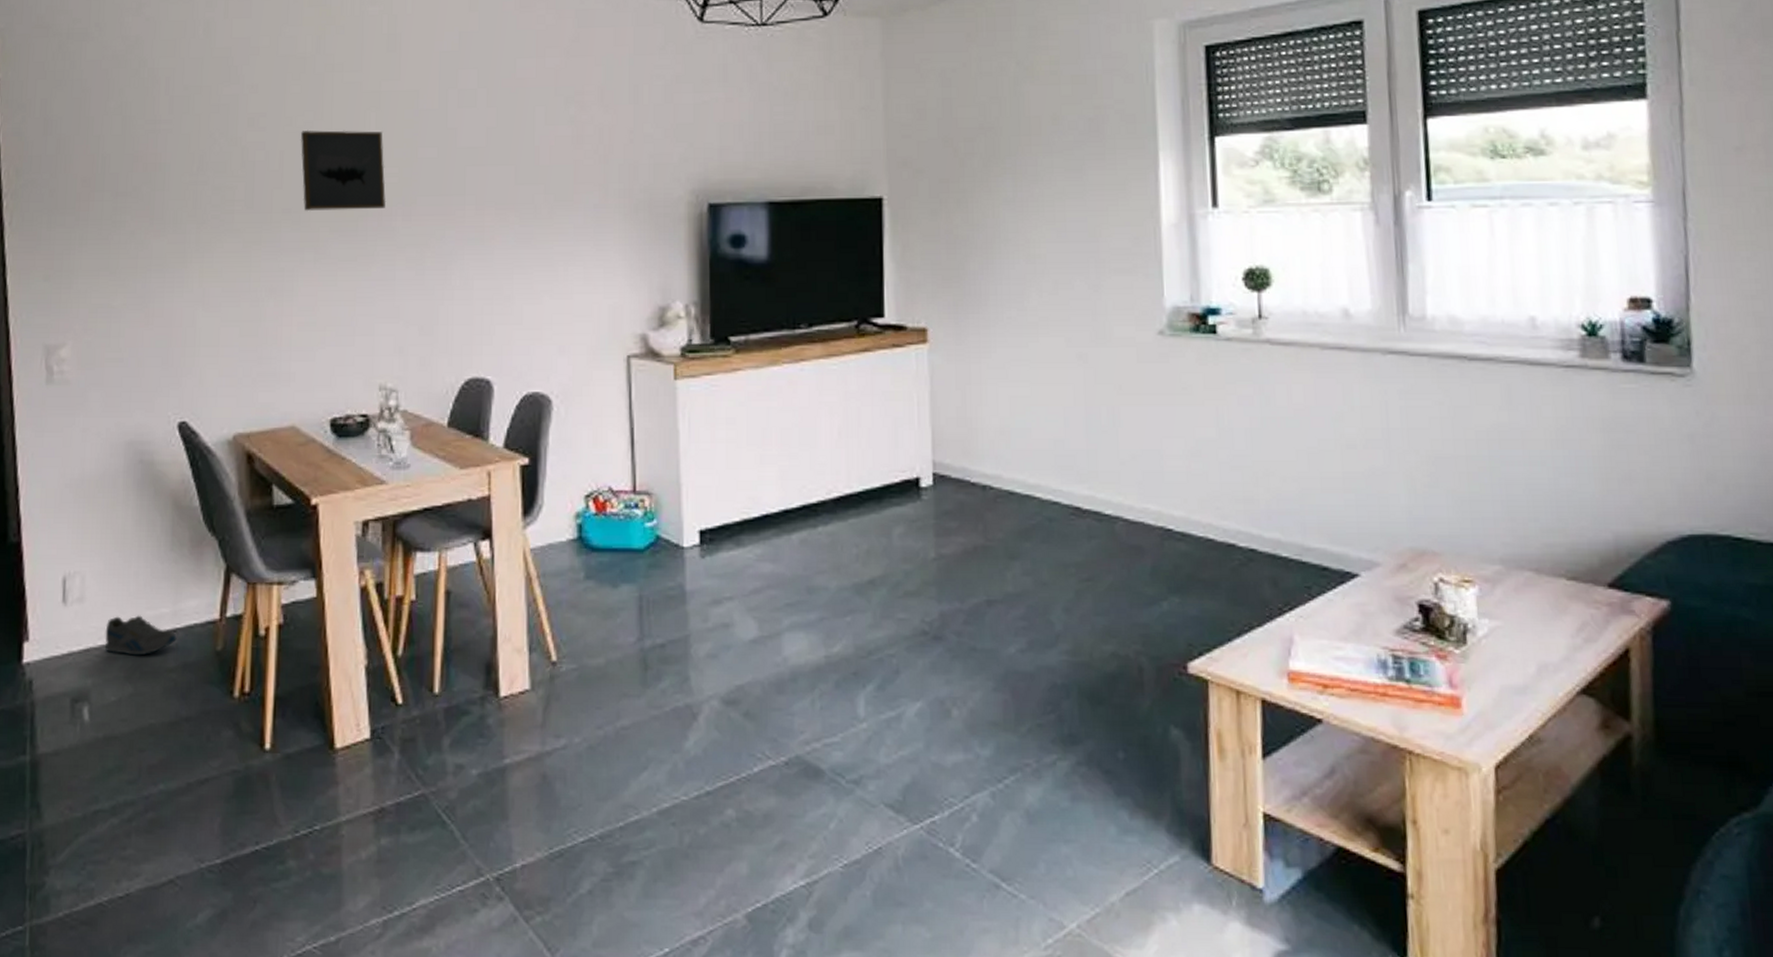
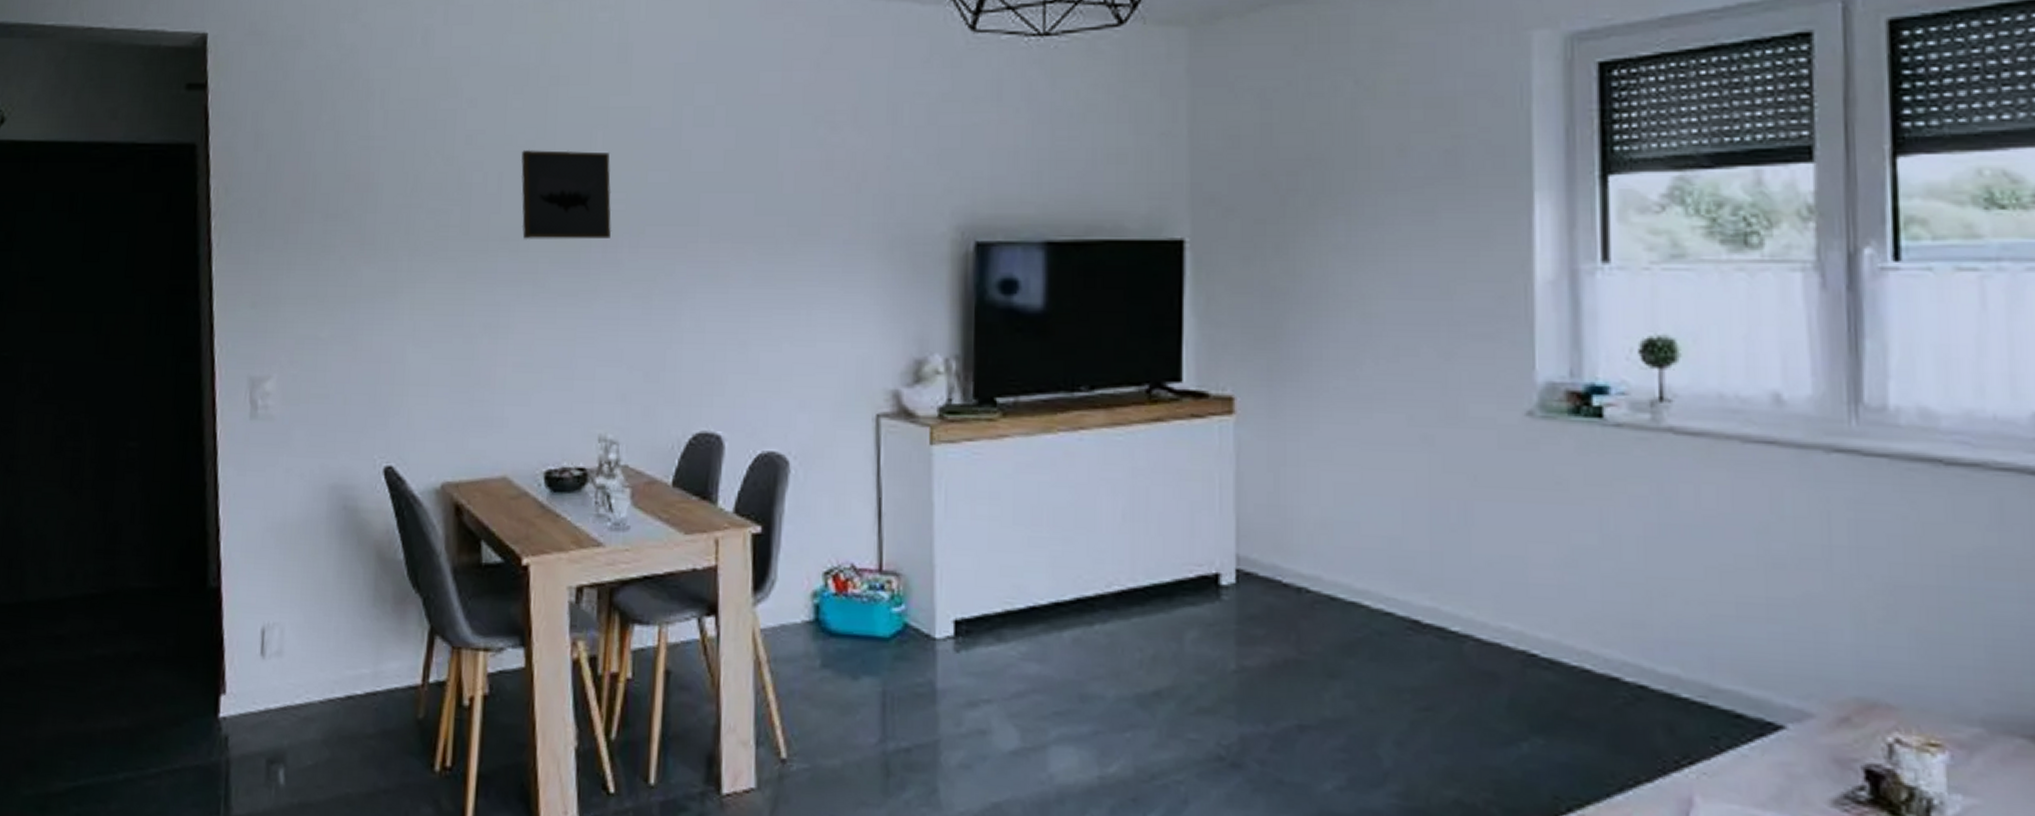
sneaker: present [105,615,177,656] -> none [303,674,377,719]

